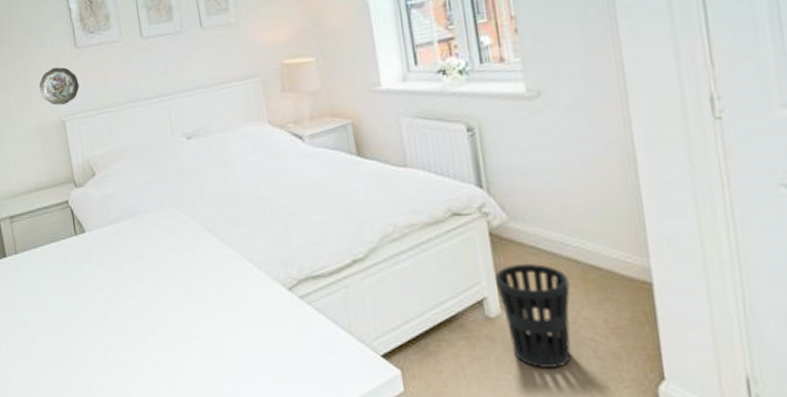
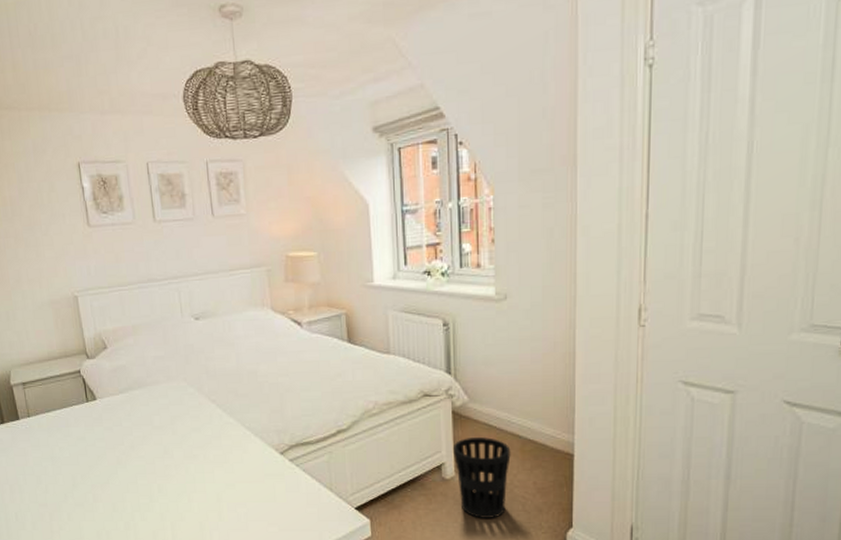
decorative plate: present [39,67,79,105] -> none [51,244,92,281]

